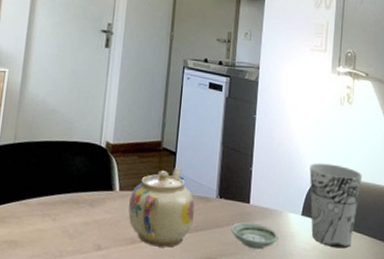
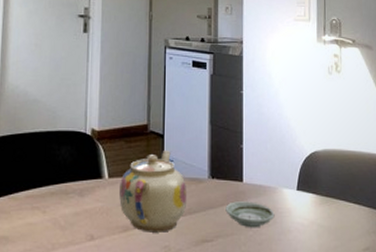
cup: present [309,163,362,249] -> none [302,135,357,221]

